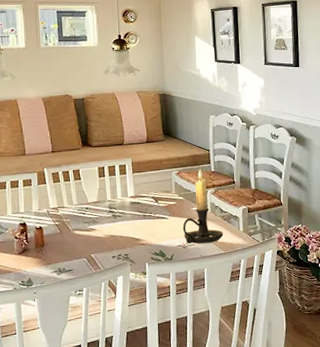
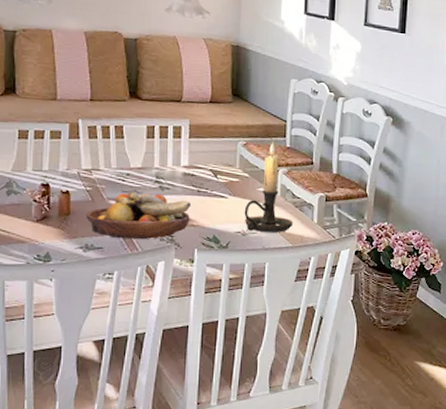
fruit bowl: none [57,221,140,261] -> present [86,191,192,240]

